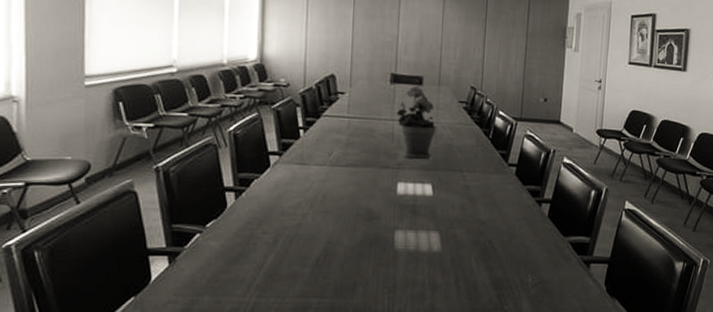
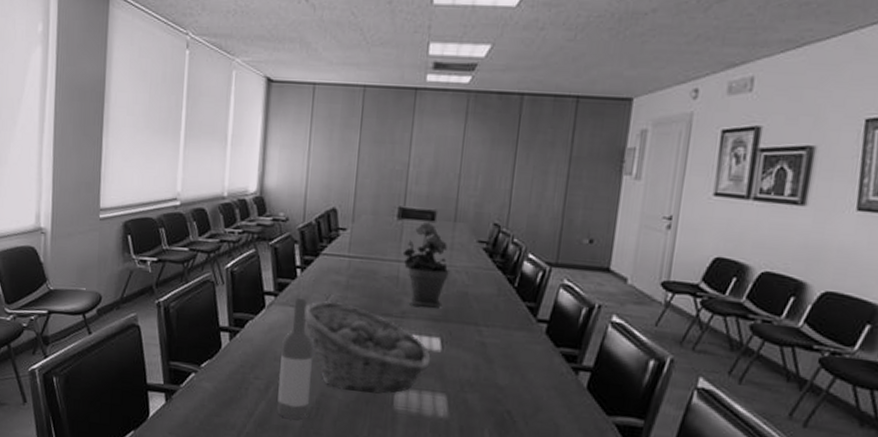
wine bottle: none [286,157,320,267] -> present [277,298,314,419]
fruit basket: none [309,158,425,236] -> present [304,301,431,394]

